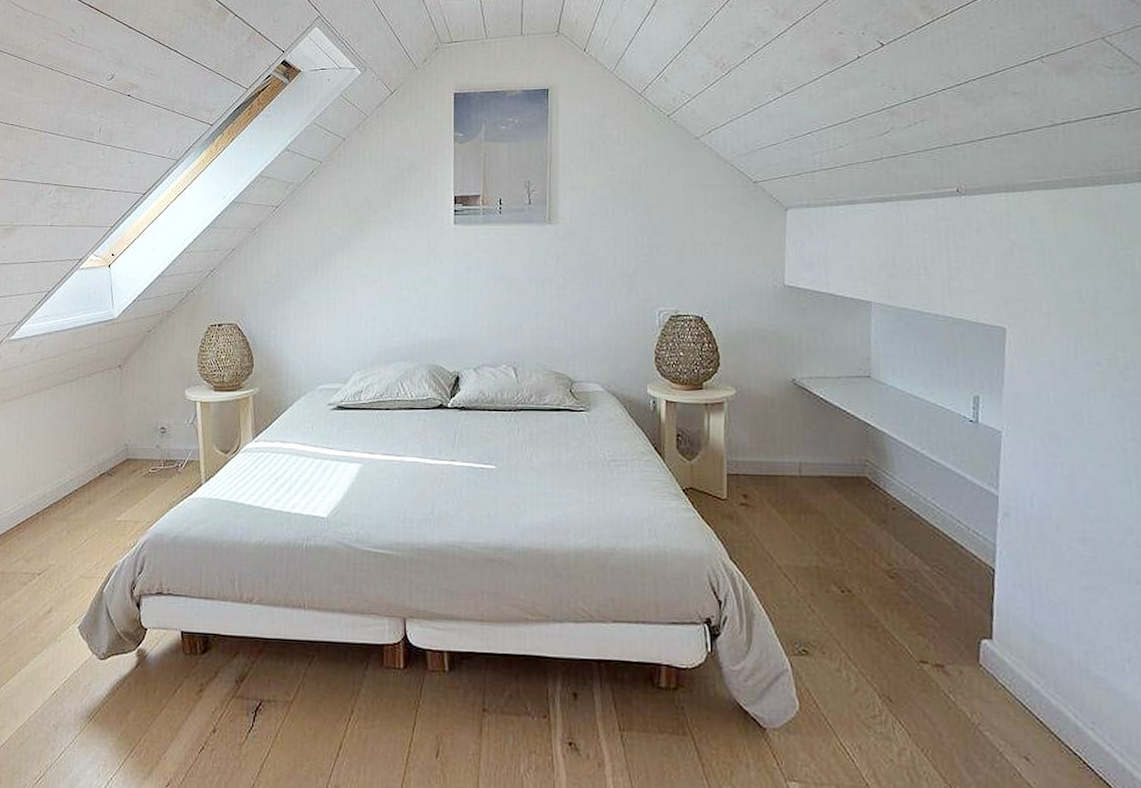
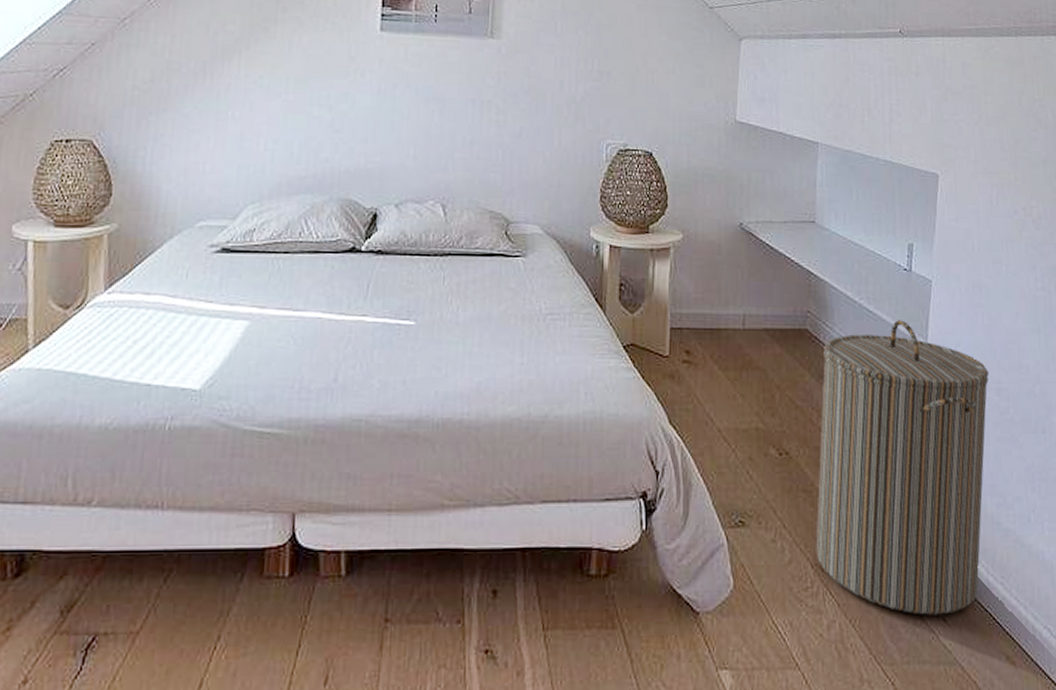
laundry hamper: none [882,469,1072,754] -> present [816,320,989,615]

